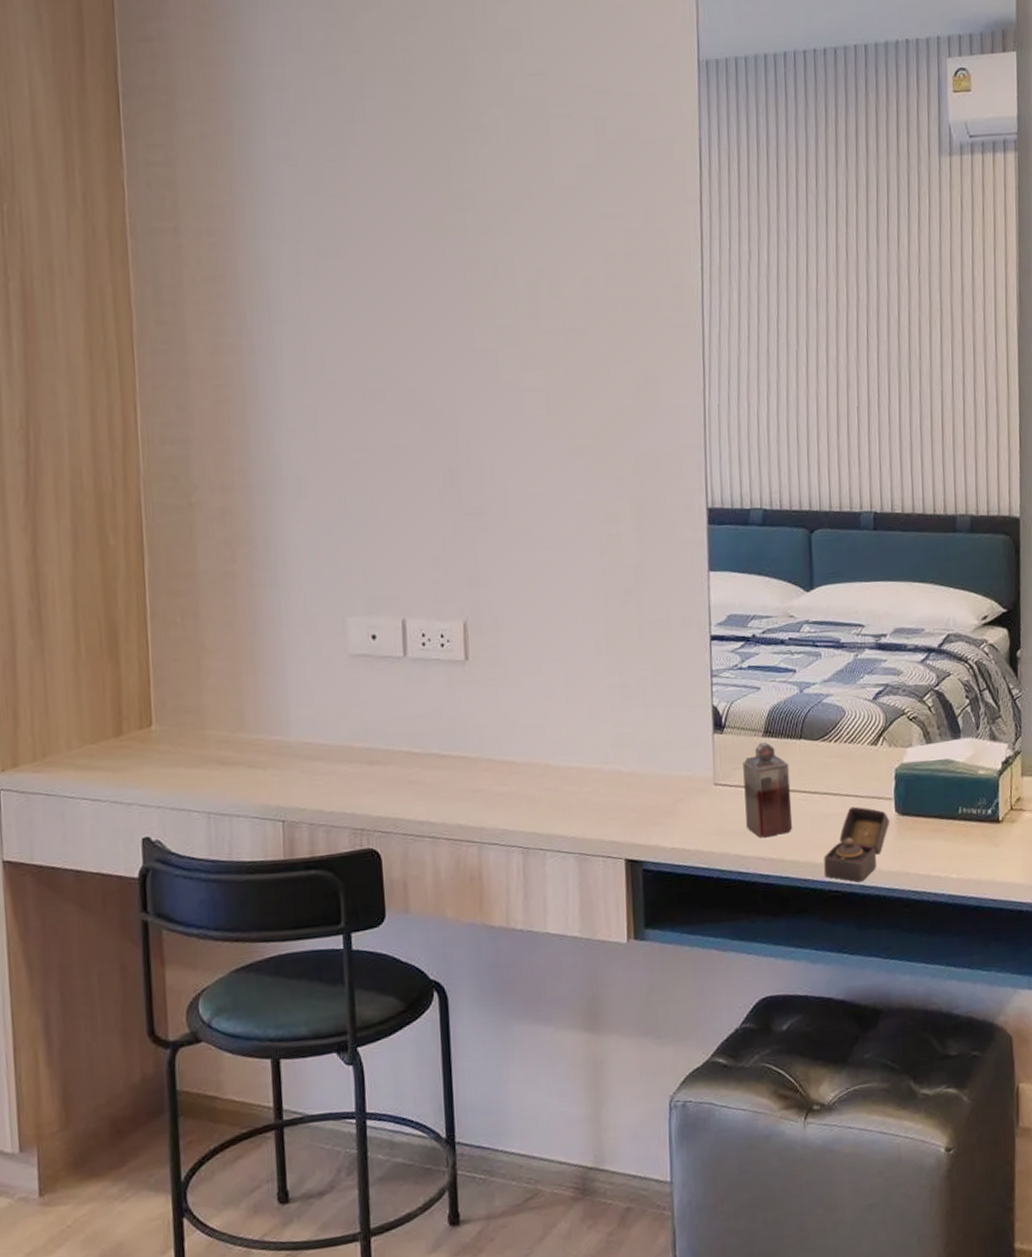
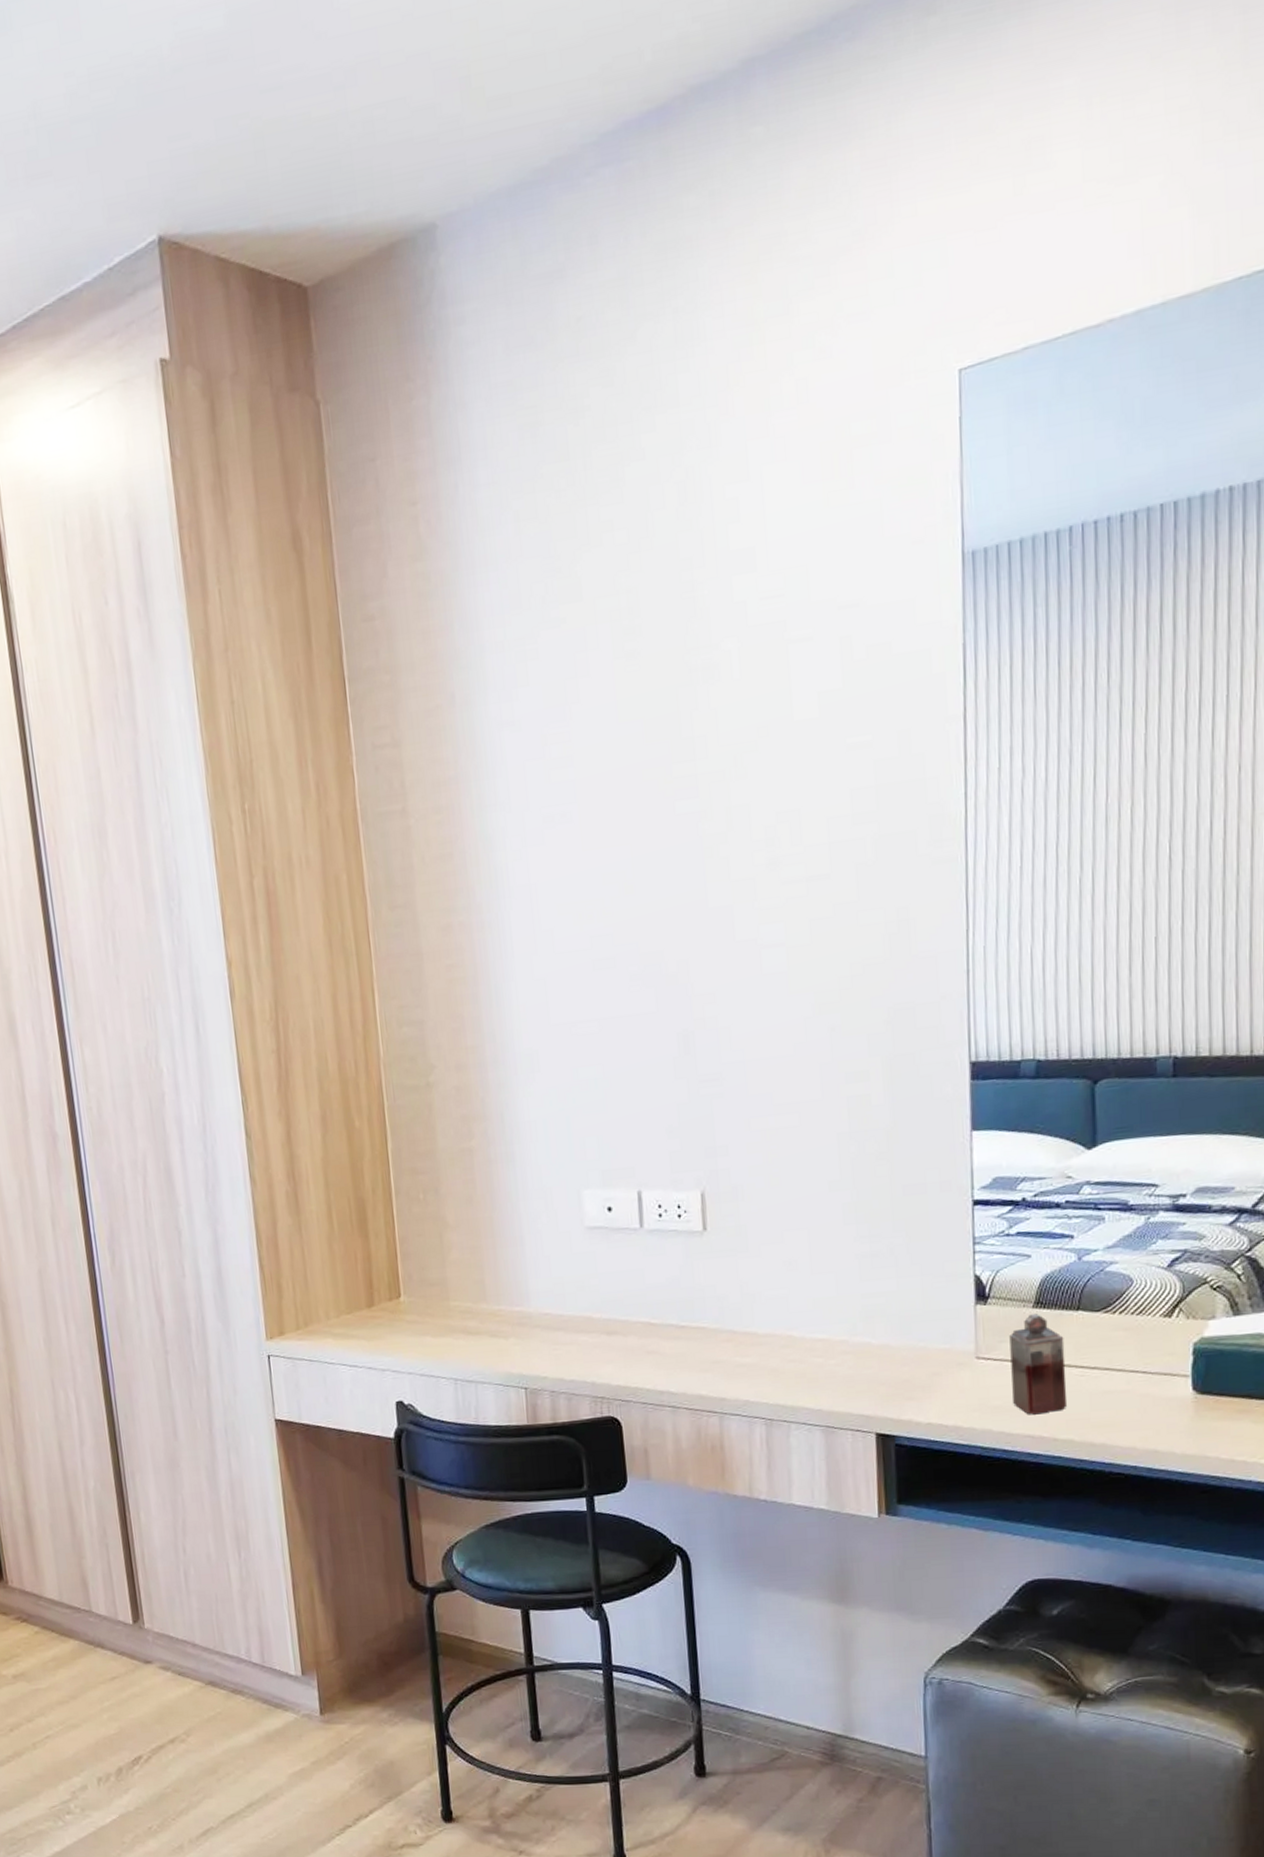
compass: present [824,806,890,882] -> none [1104,1383,1186,1465]

